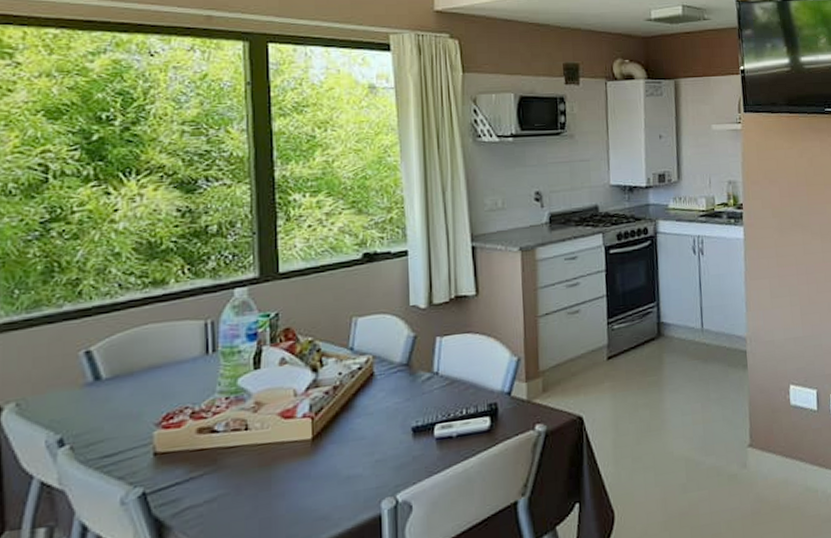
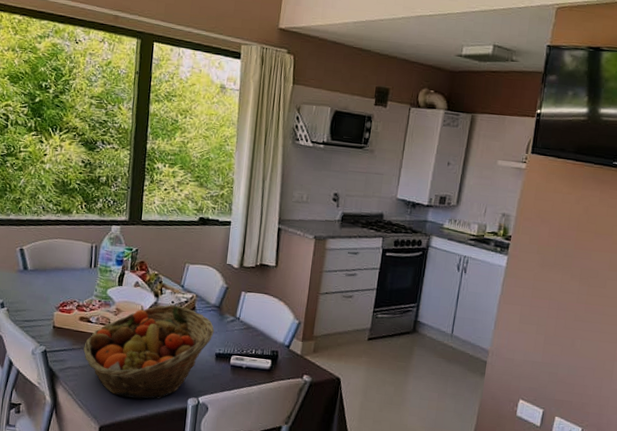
fruit basket: none [208,376,406,528] -> present [83,304,214,399]

